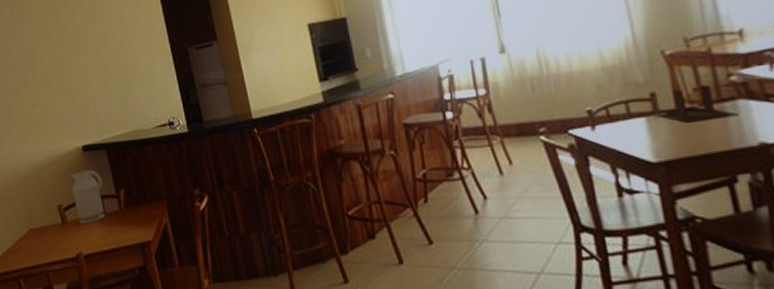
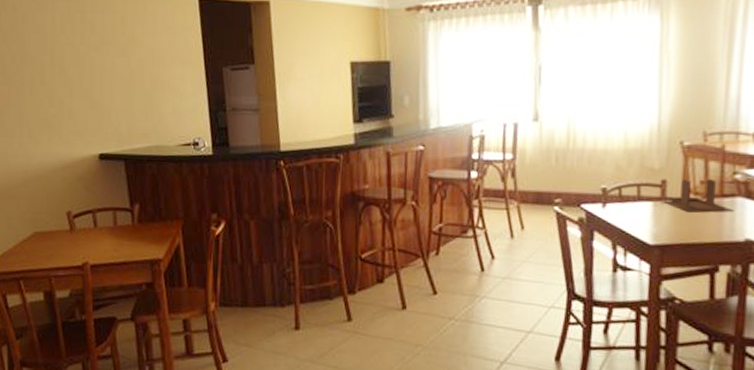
water jug: present [69,170,106,225] -> none [82,179,117,235]

